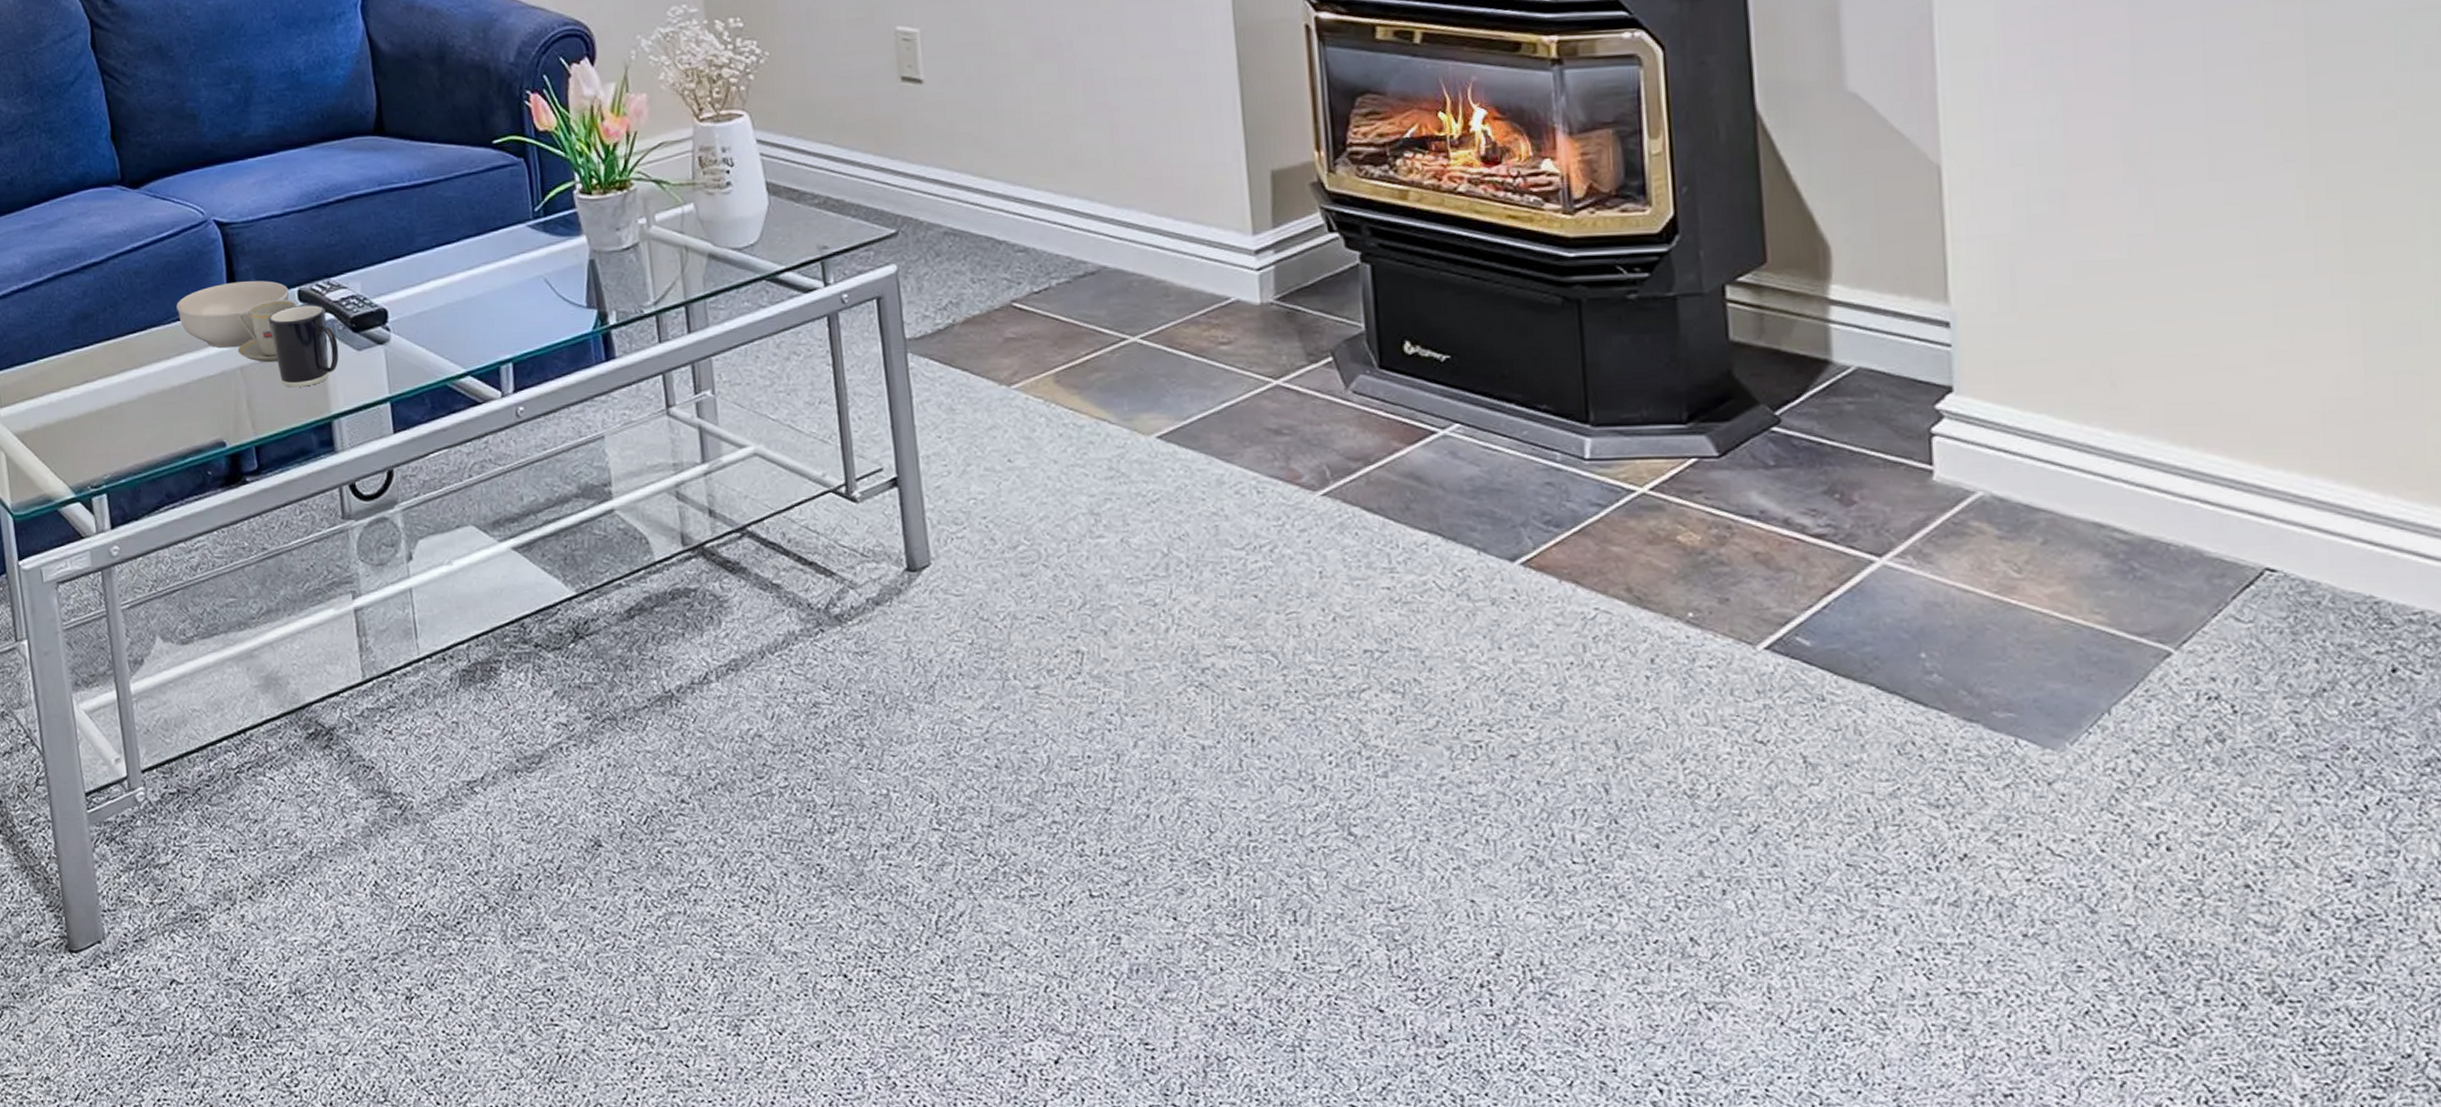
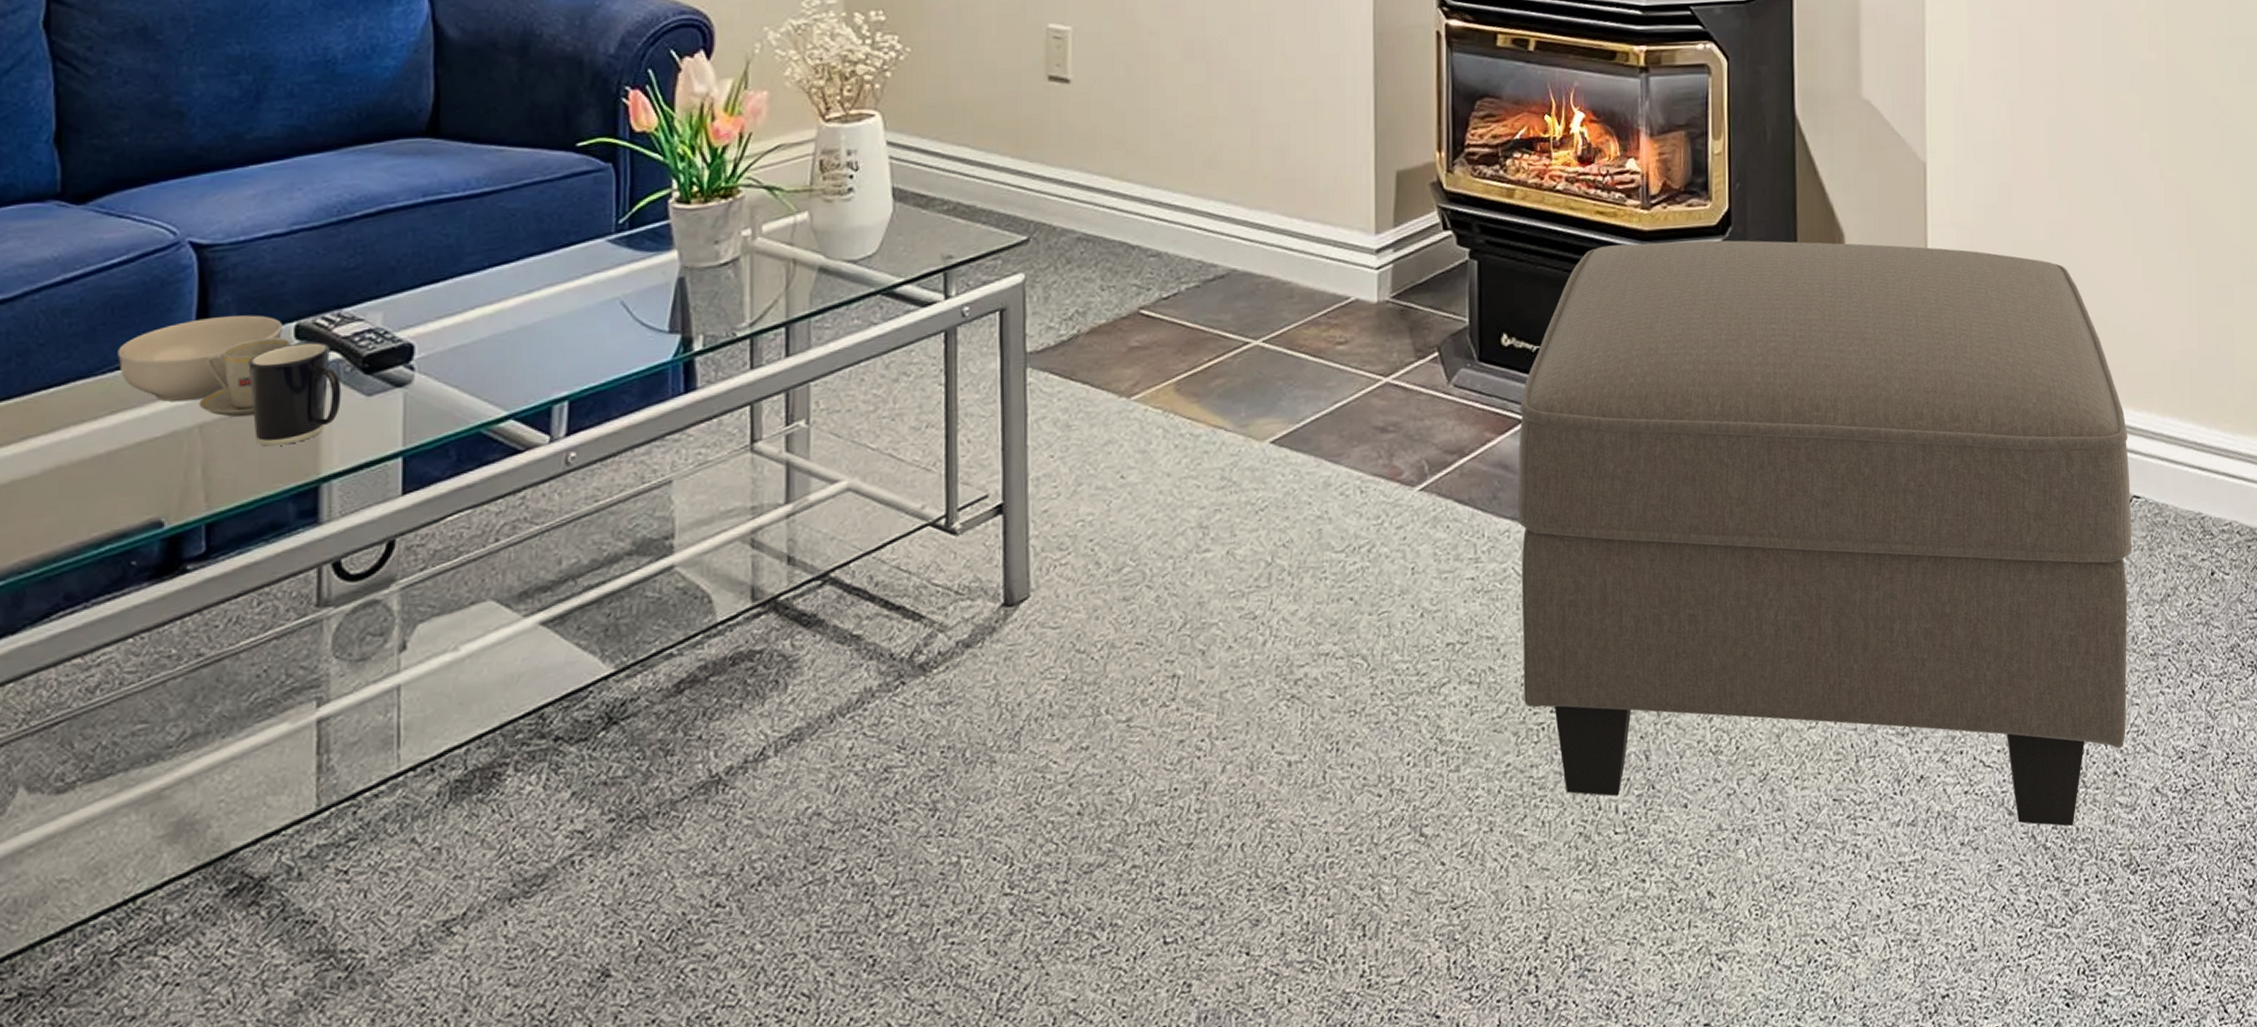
ottoman: none [1430,249,2266,937] -> present [1516,240,2132,826]

